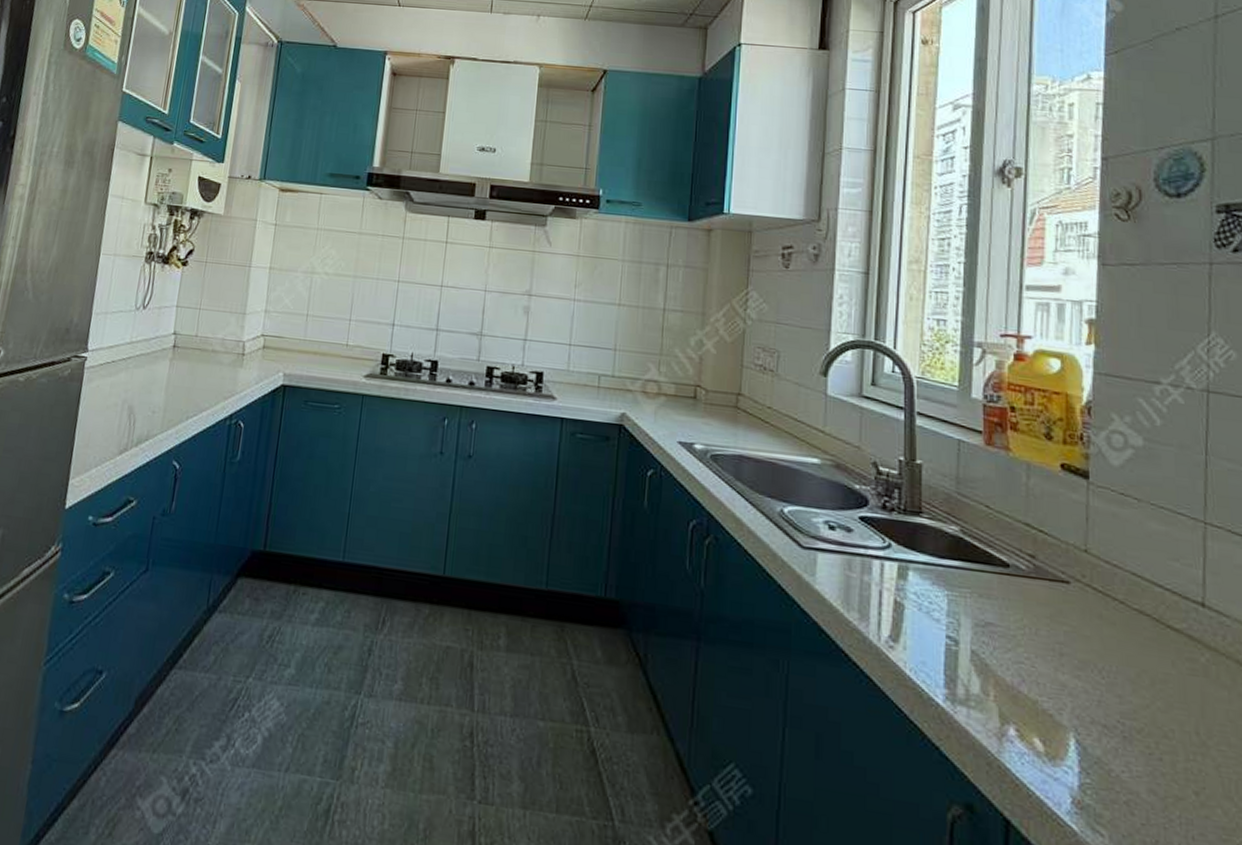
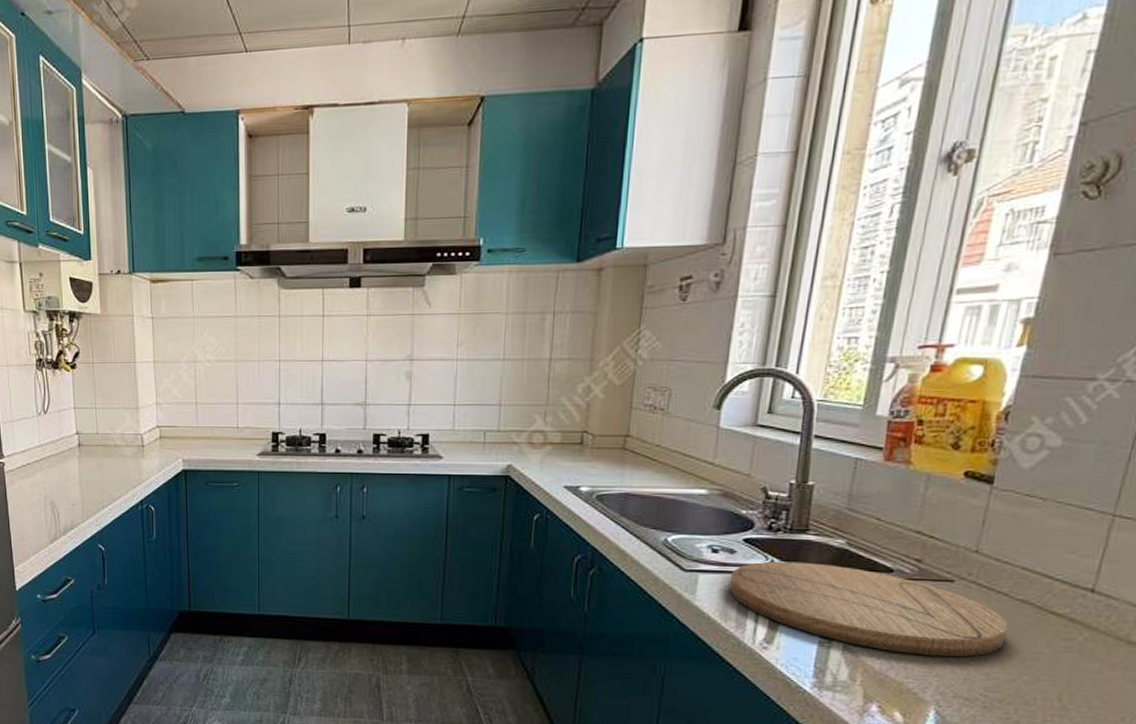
cutting board: none [850,544,1131,674] -> present [729,561,1008,657]

